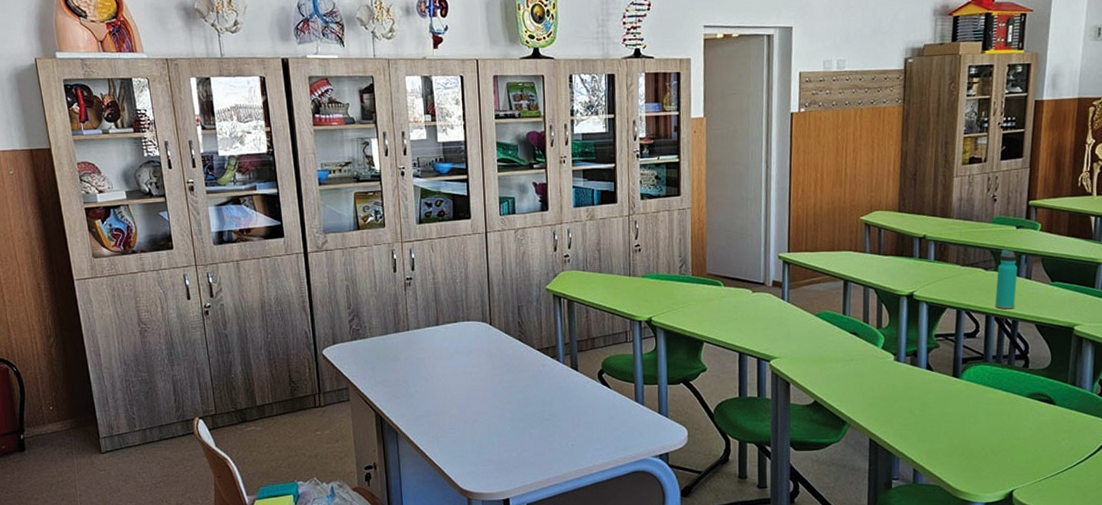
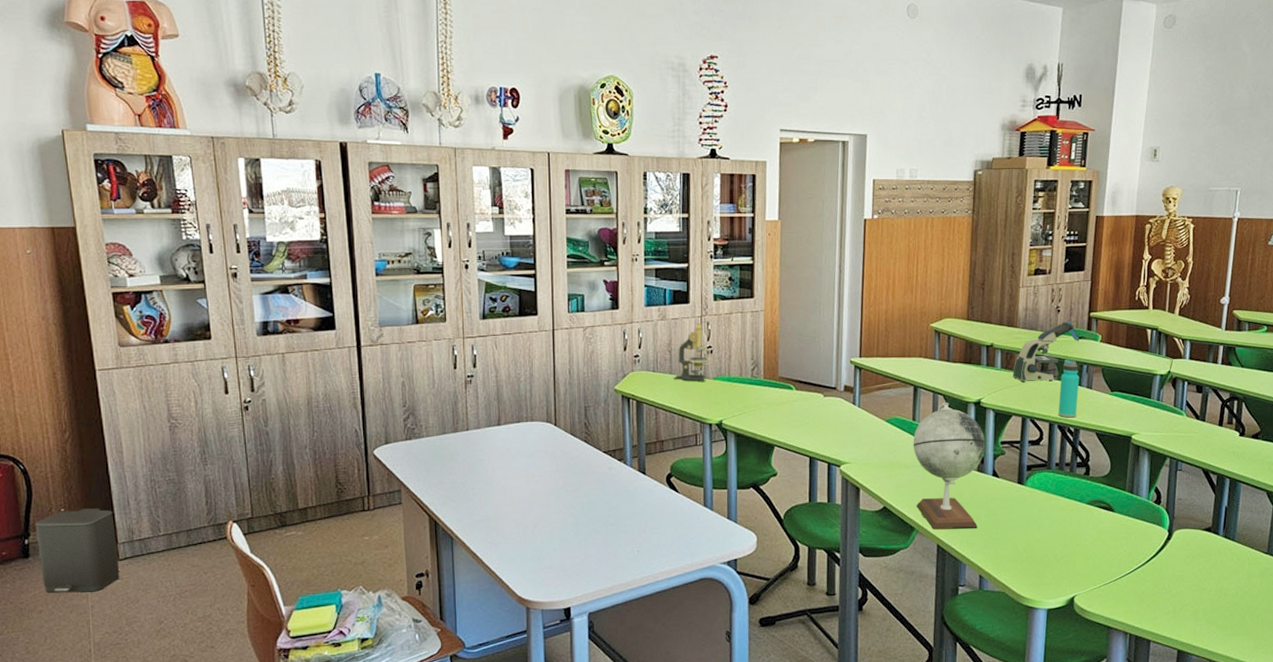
pedal bin: none [28,406,103,483] -> present [35,508,120,593]
microscope: none [602,222,638,281] -> present [673,323,709,383]
globe: none [843,295,919,424] -> present [913,402,986,530]
microscope: none [947,210,1018,274] -> present [1013,321,1080,382]

